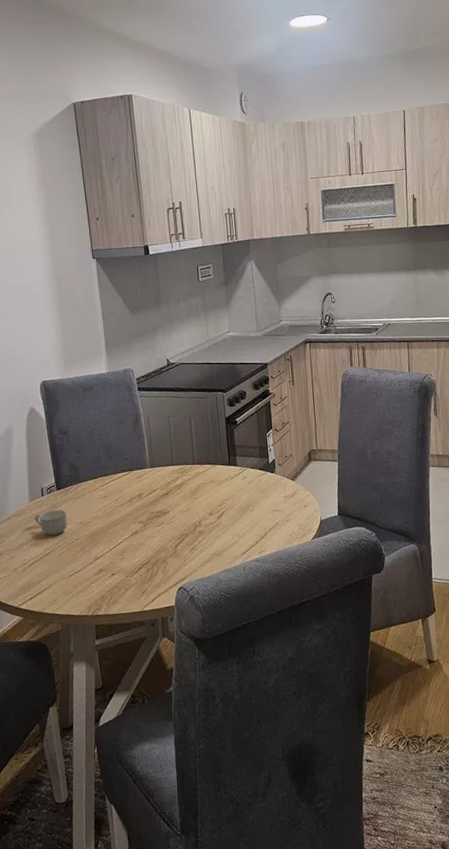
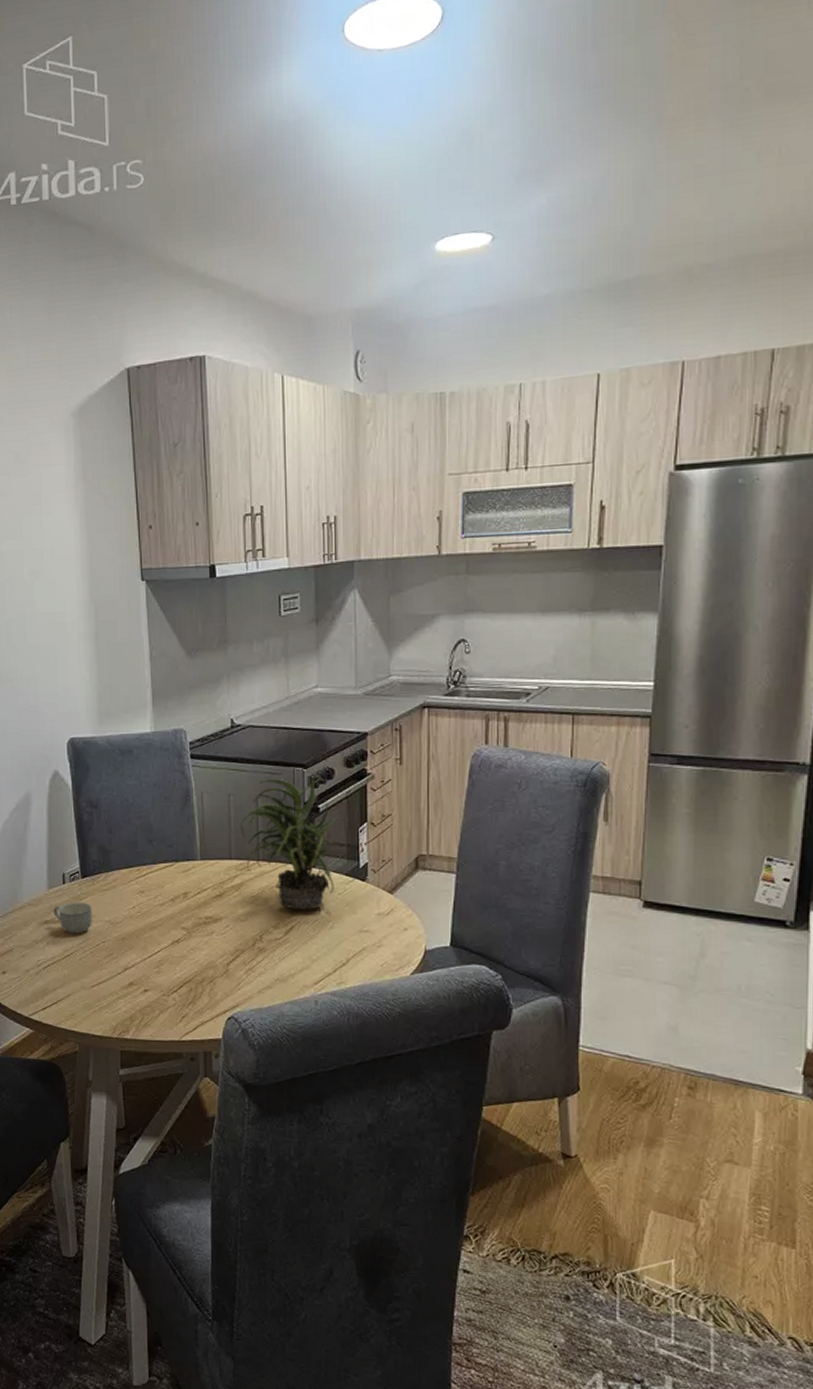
potted plant: none [179,396,259,499] -> present [241,775,349,910]

